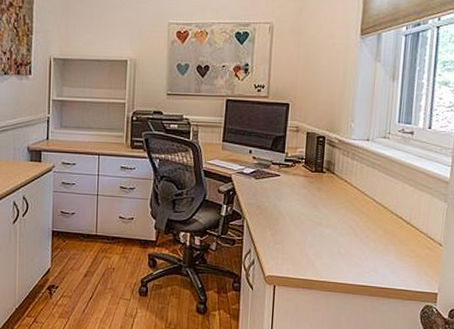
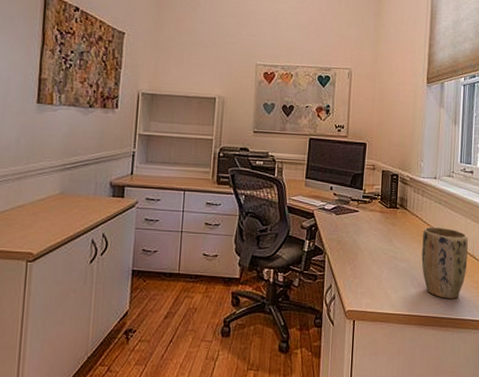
plant pot: none [350,192,405,267] -> present [421,226,469,298]

